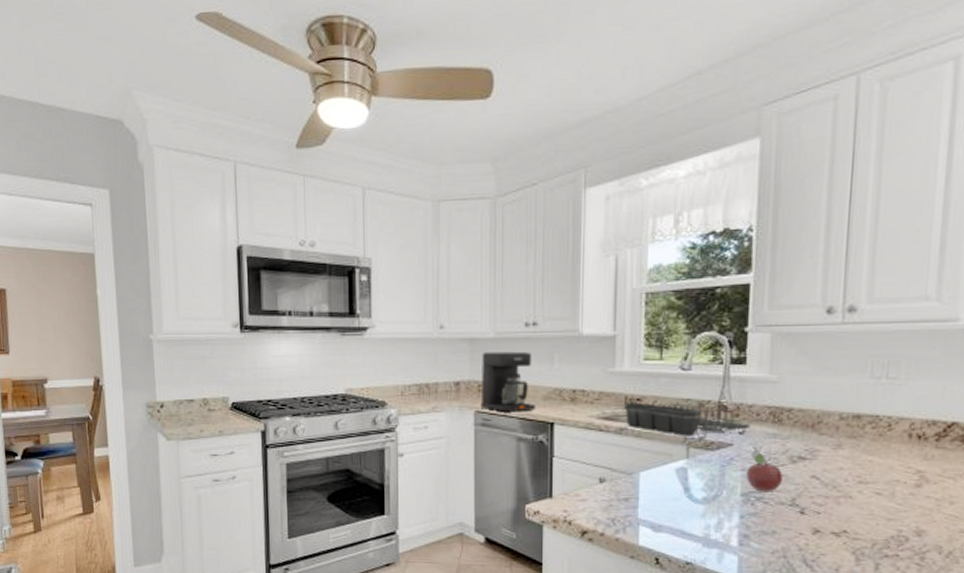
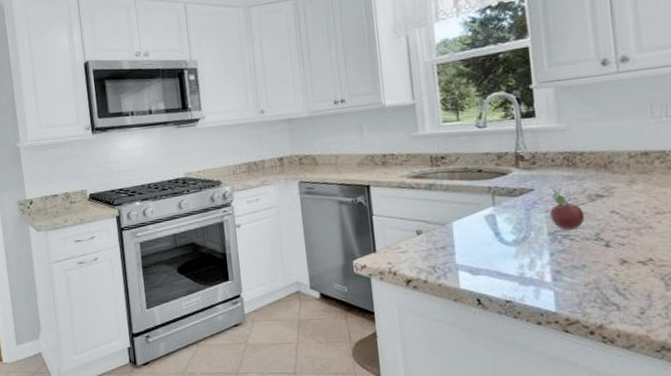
coffee maker: present [480,351,535,412] -> none [299,125,352,180]
dish rack: present [623,402,751,439] -> none [429,156,548,188]

